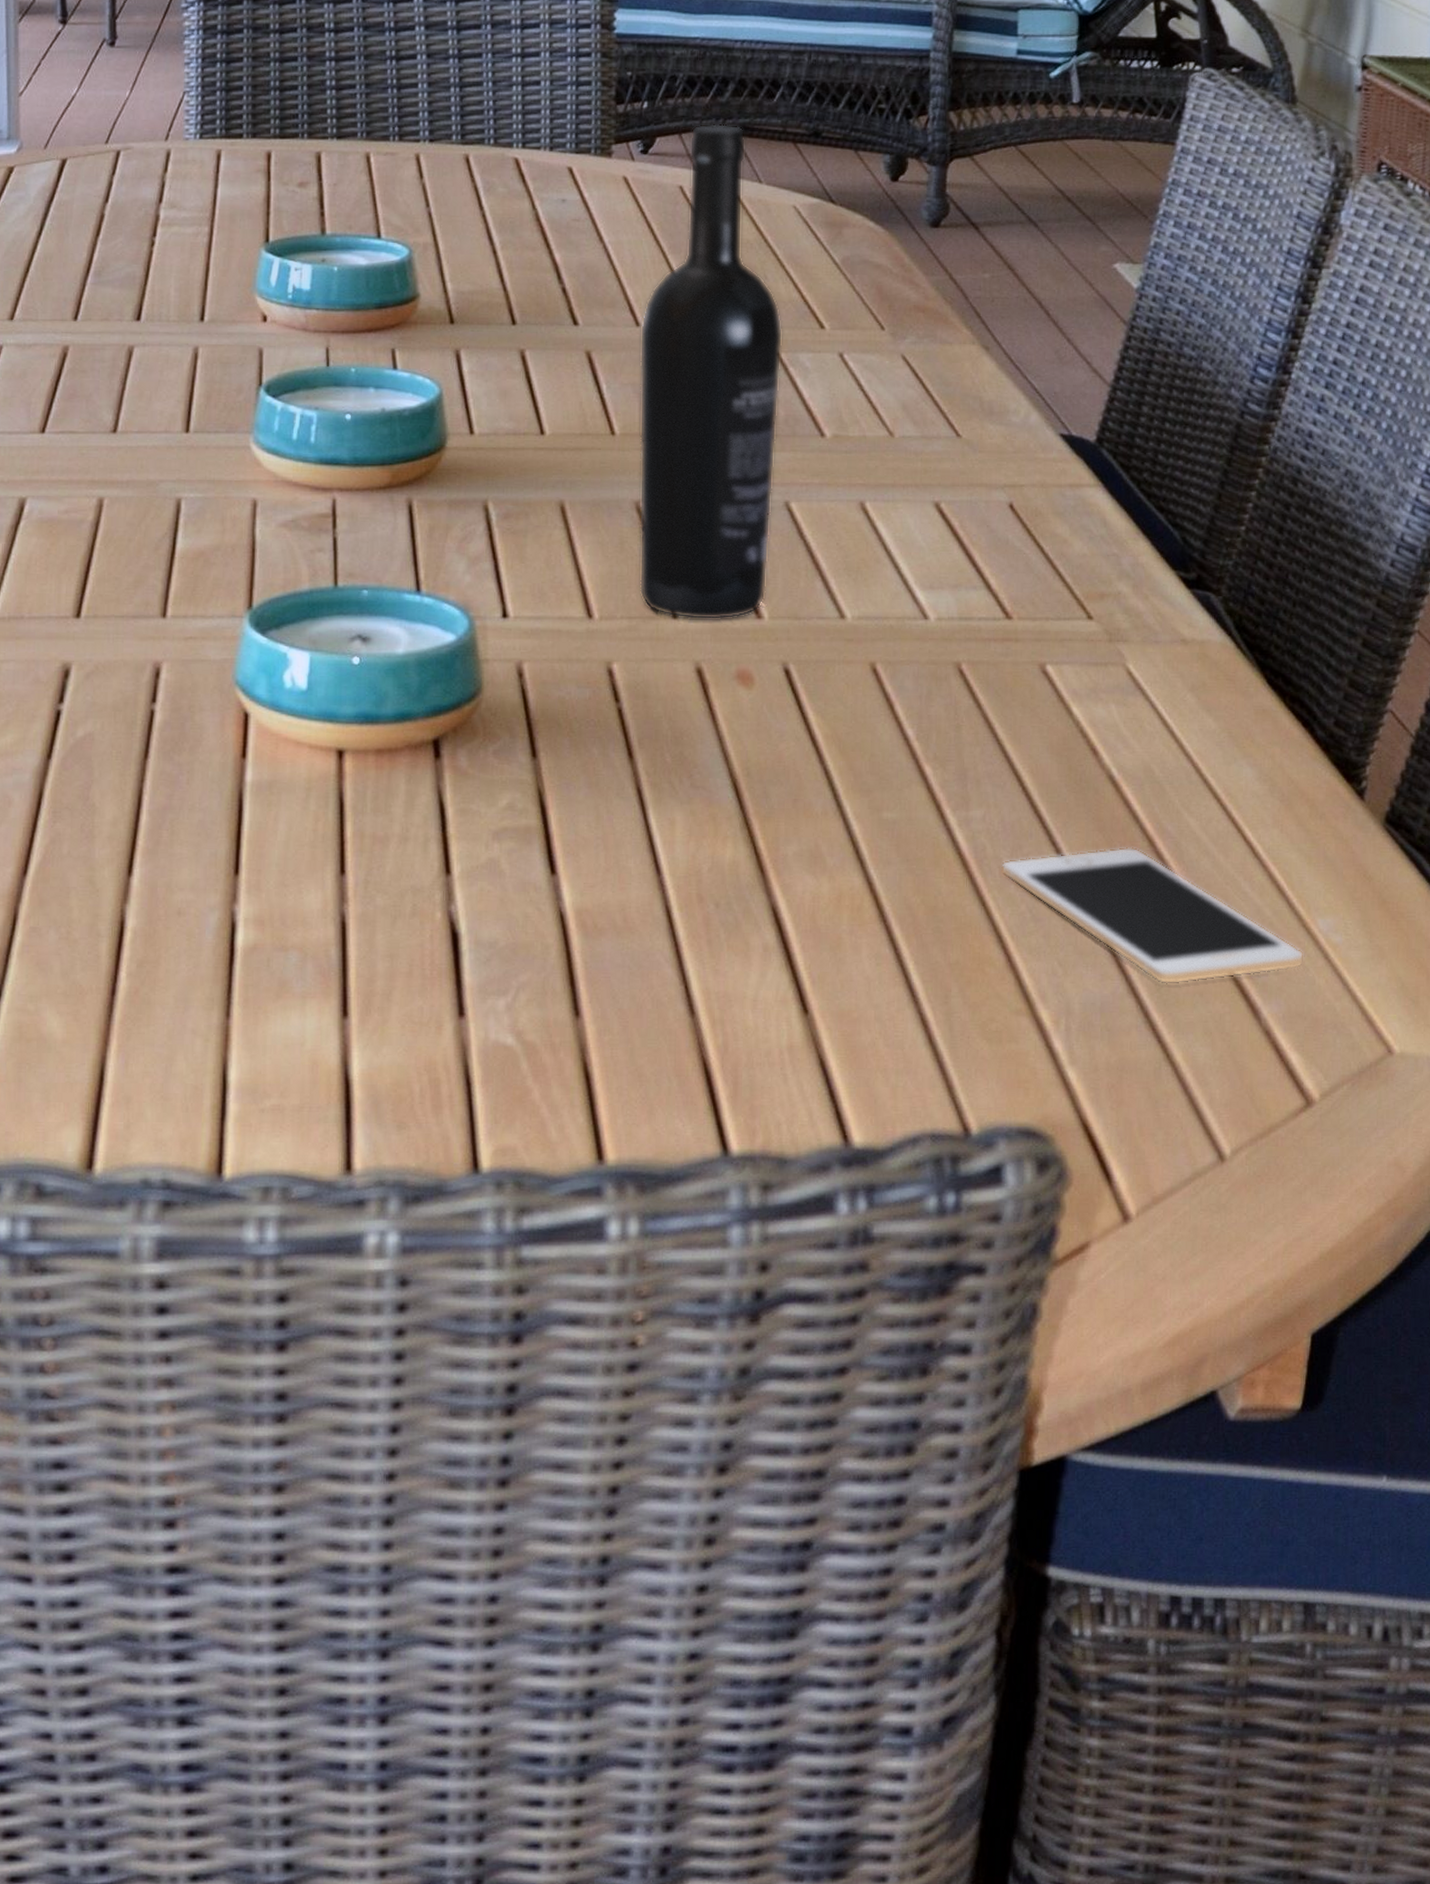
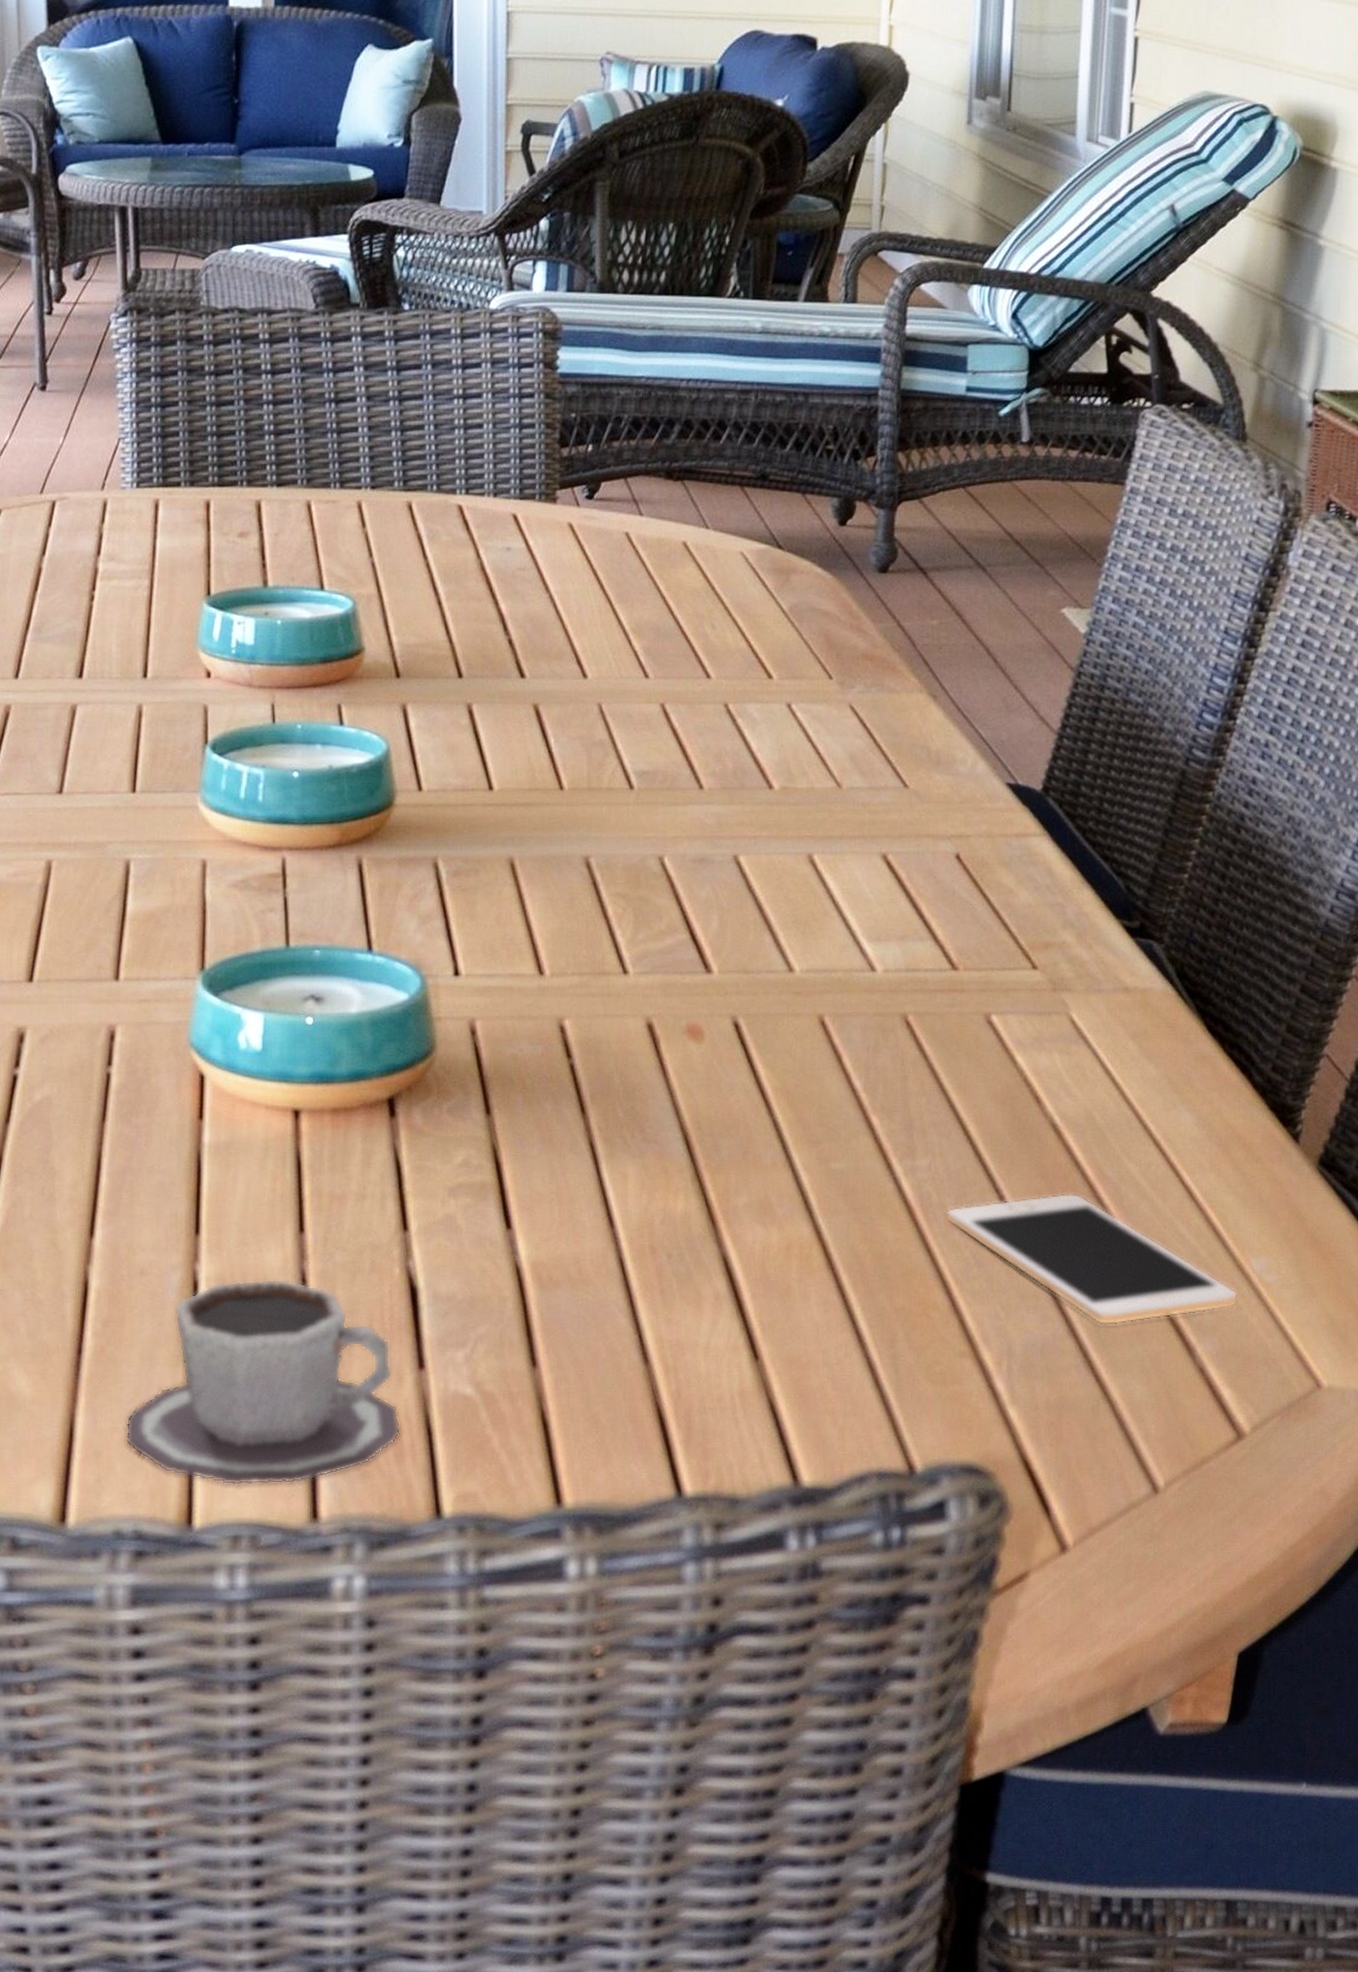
cup: none [156,921,440,1135] -> present [125,1278,401,1486]
wine bottle: present [639,123,783,620] -> none [587,466,731,975]

